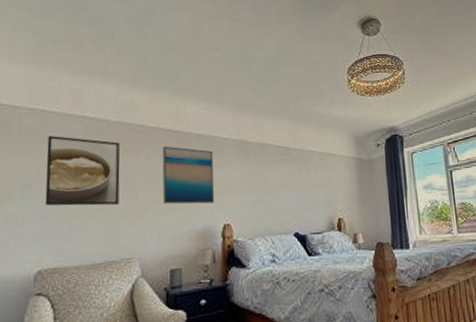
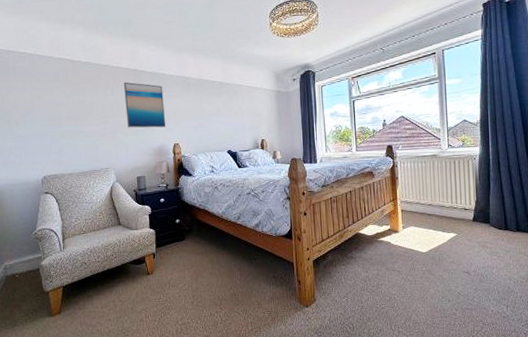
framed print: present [44,136,120,206] -> none [37,74,95,129]

